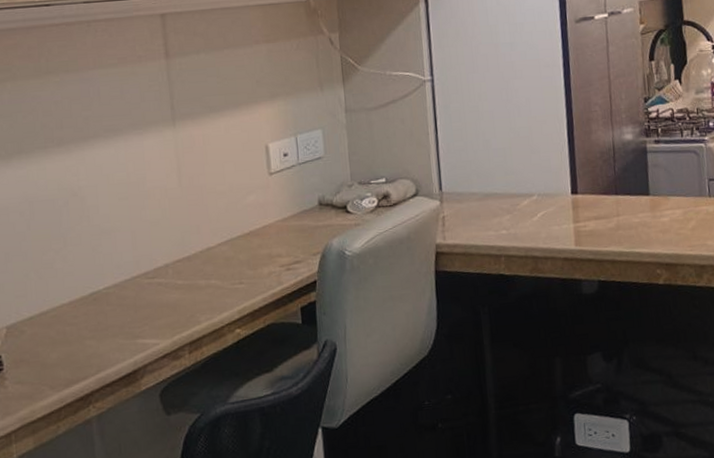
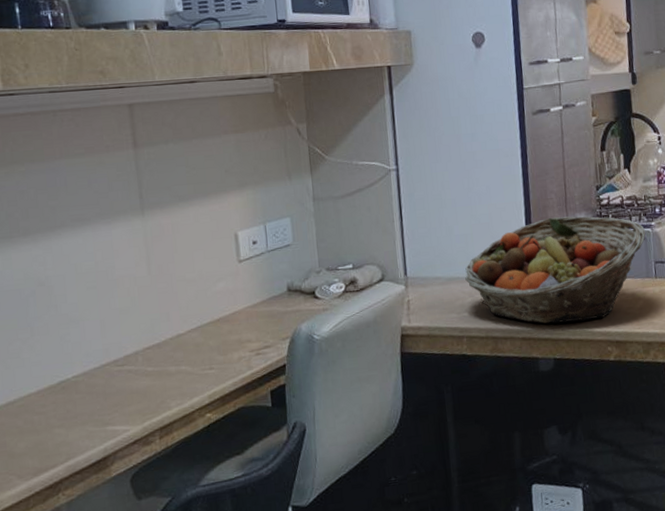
fruit basket: none [503,130,699,243] -> present [465,216,646,324]

